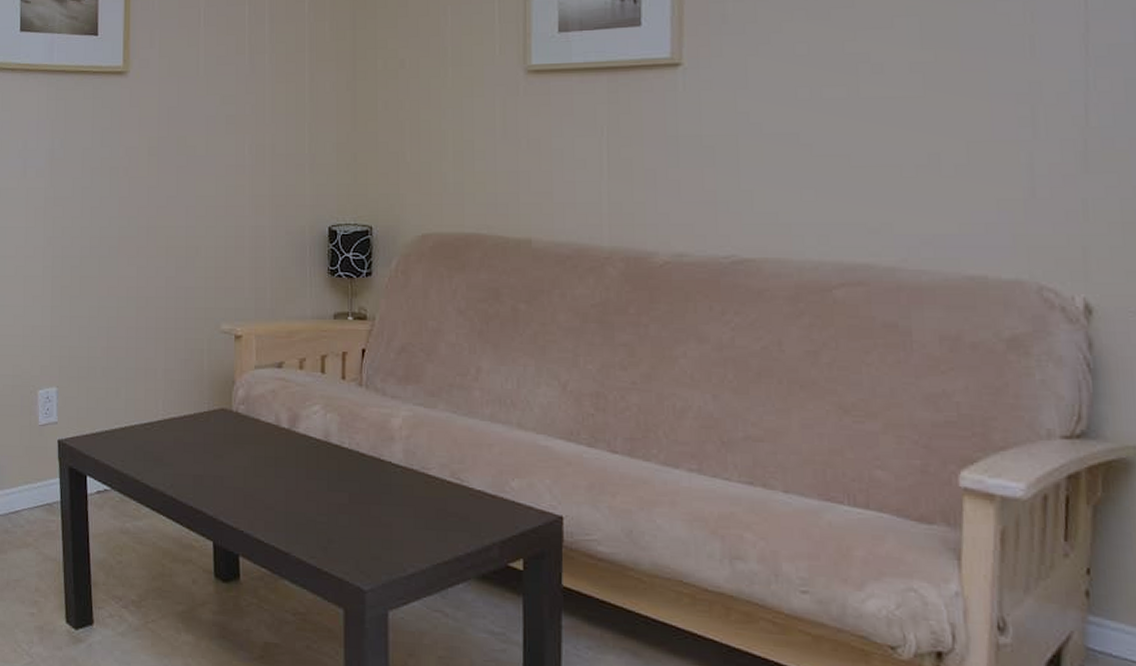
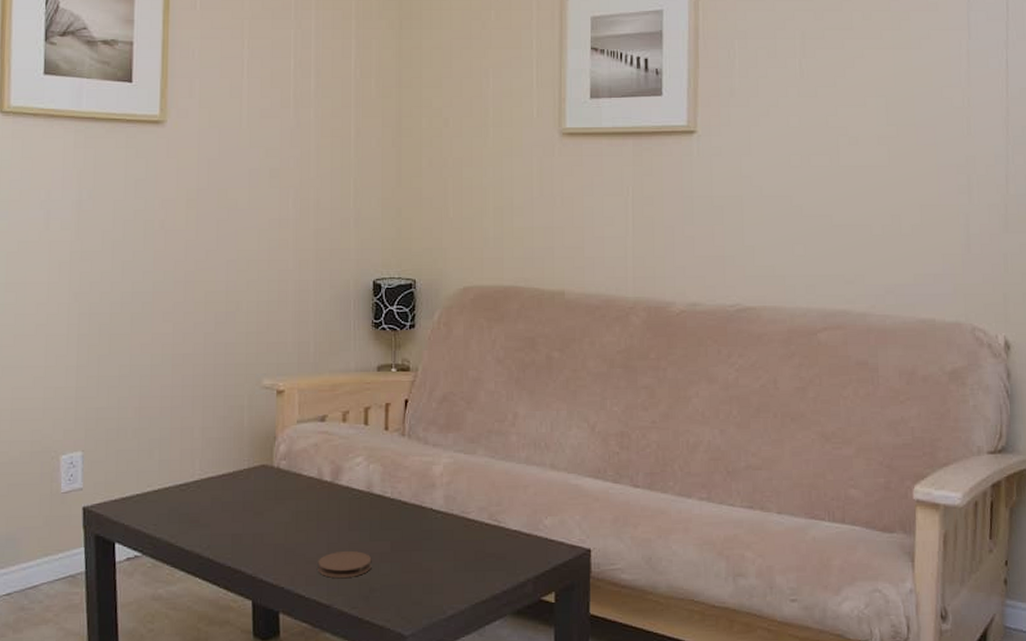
coaster: none [276,499,330,527] -> present [318,551,372,578]

